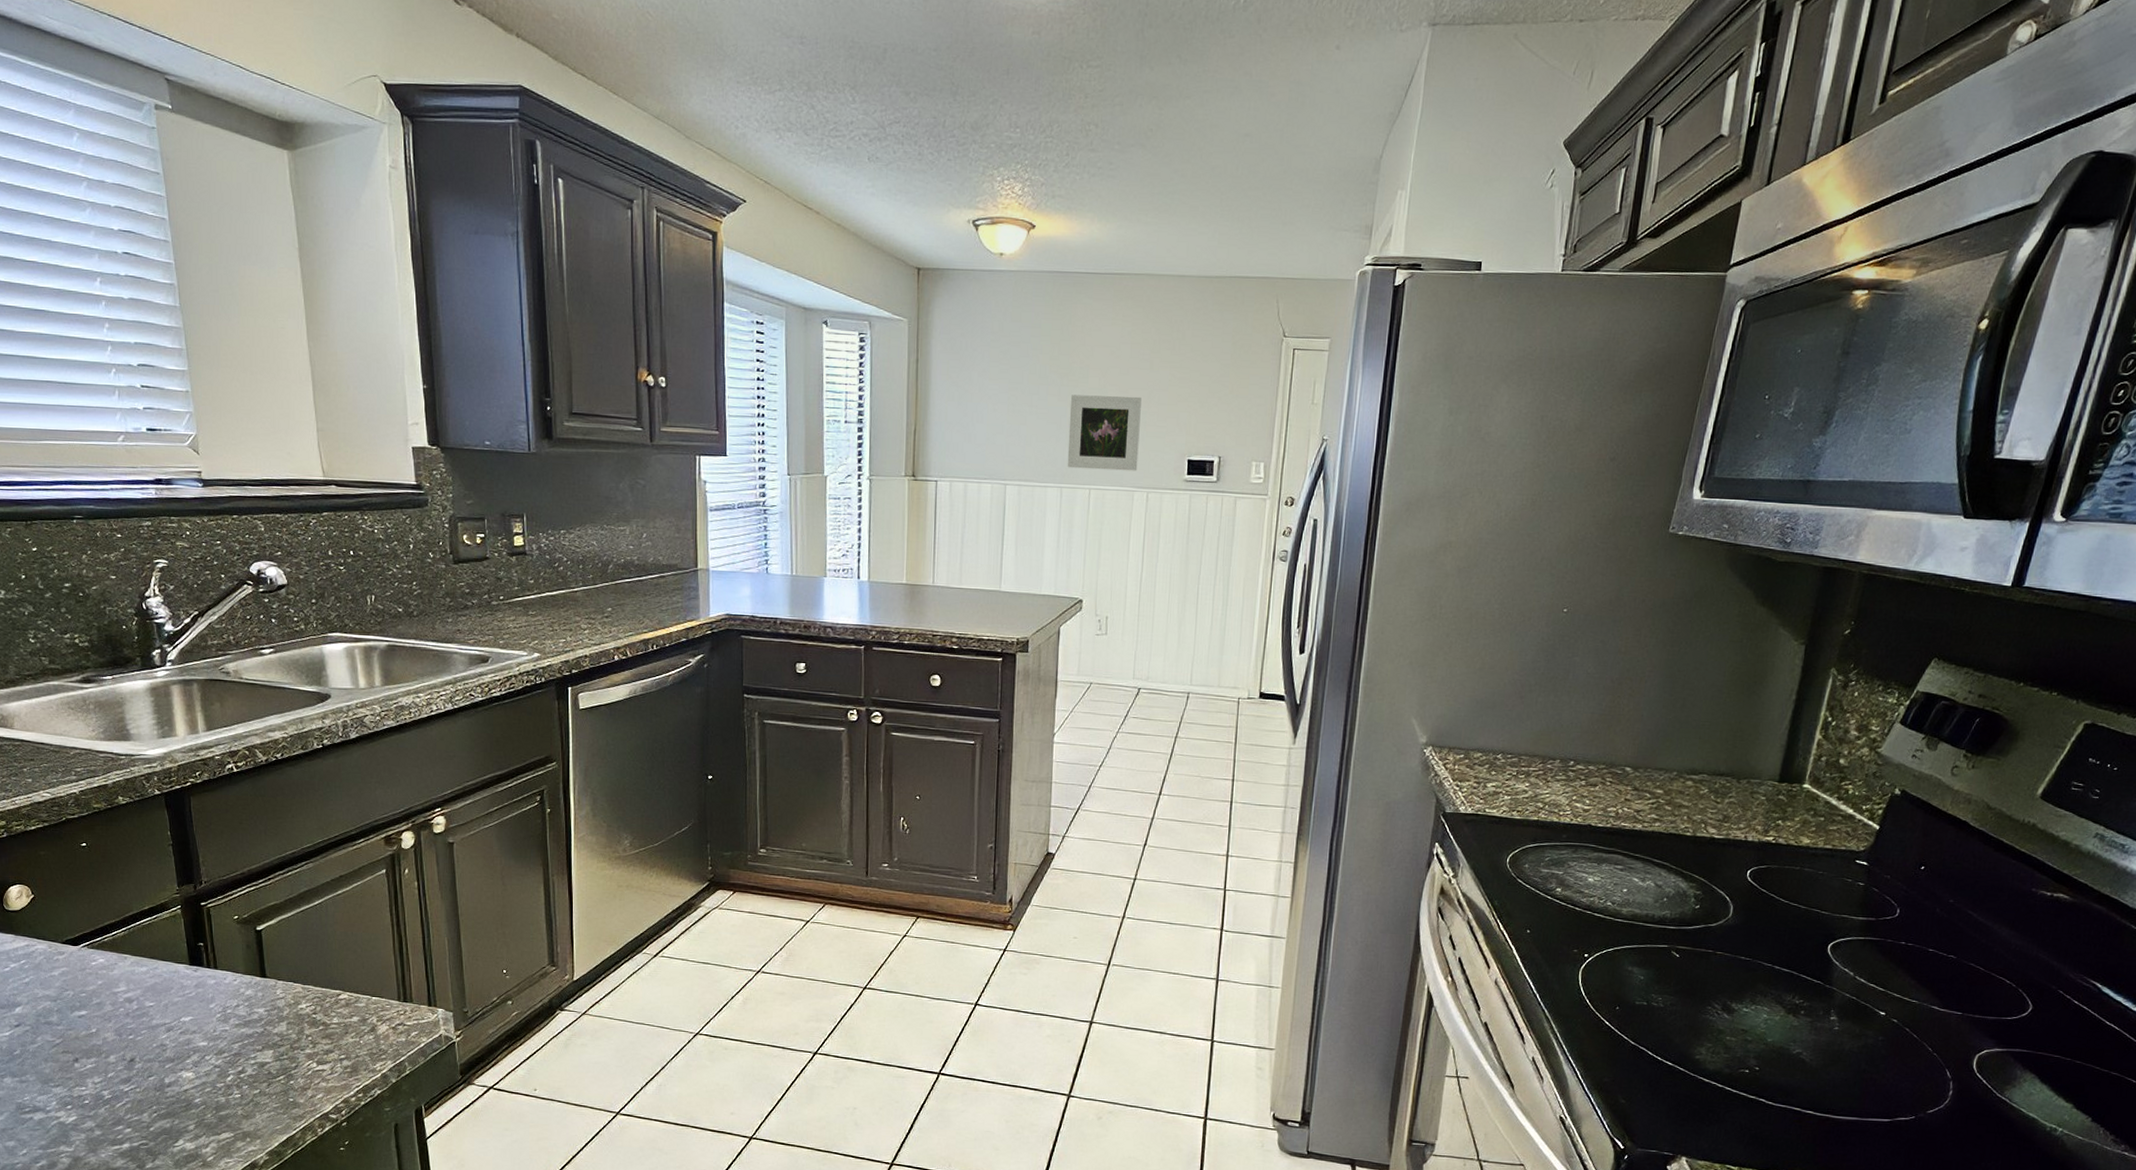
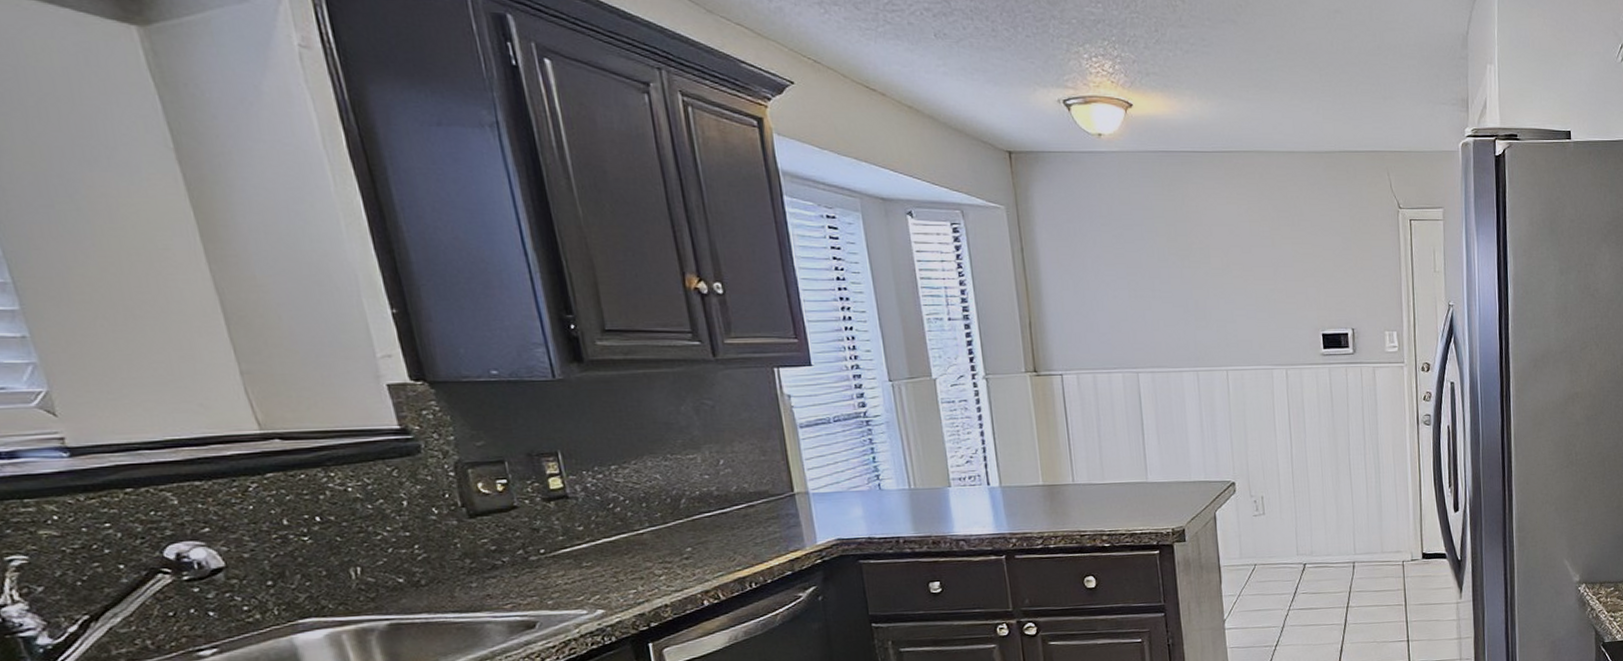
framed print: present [1067,394,1142,471] -> none [1194,274,1273,351]

